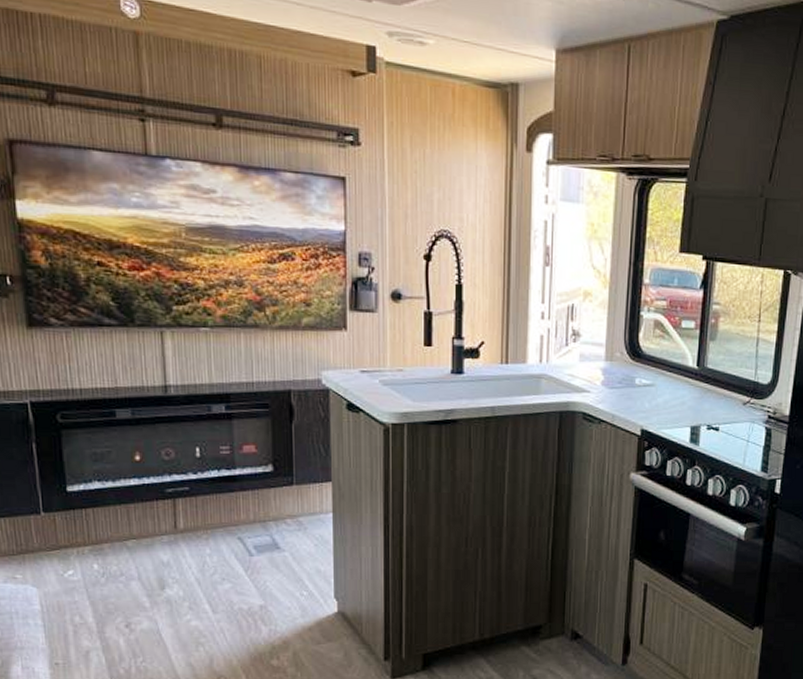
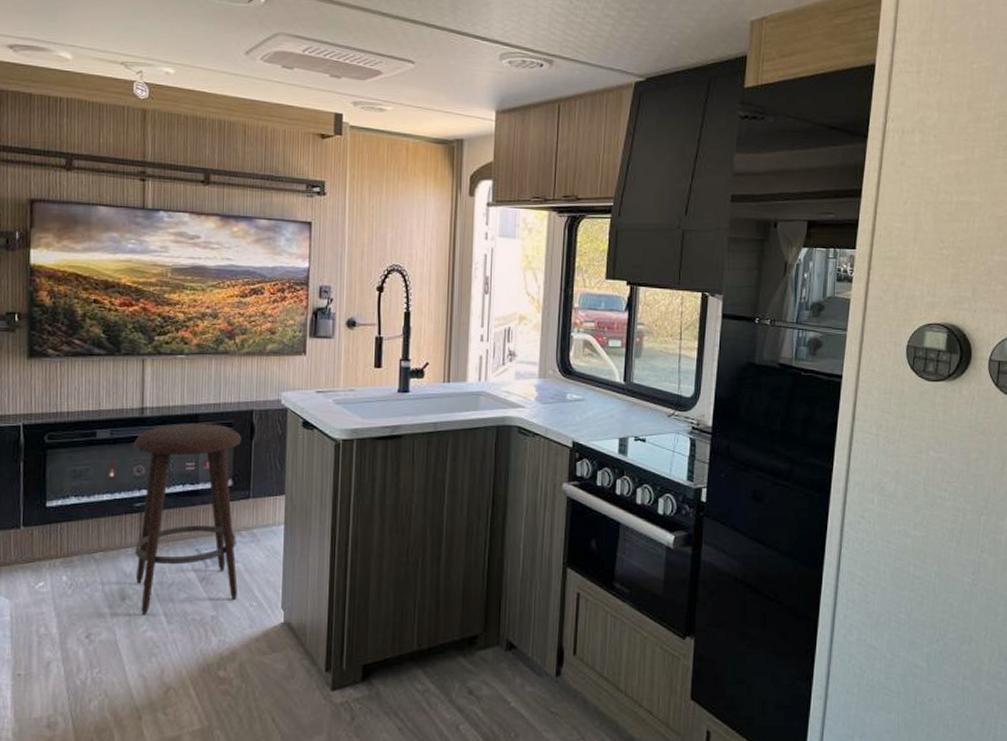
stool: none [158,403,286,605] -> present [133,423,242,616]

